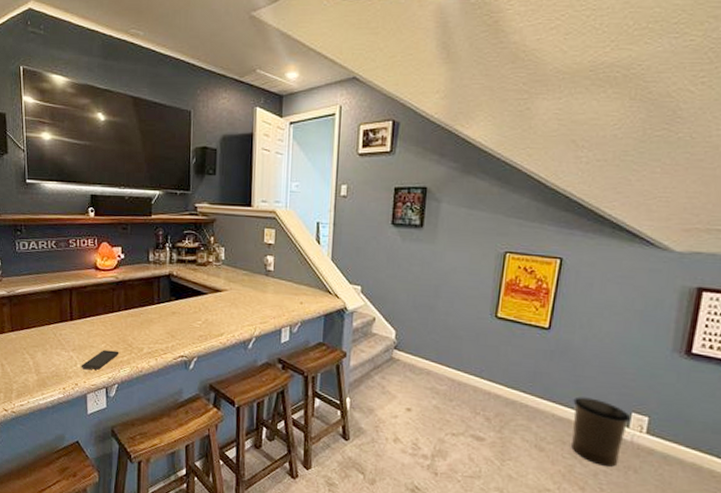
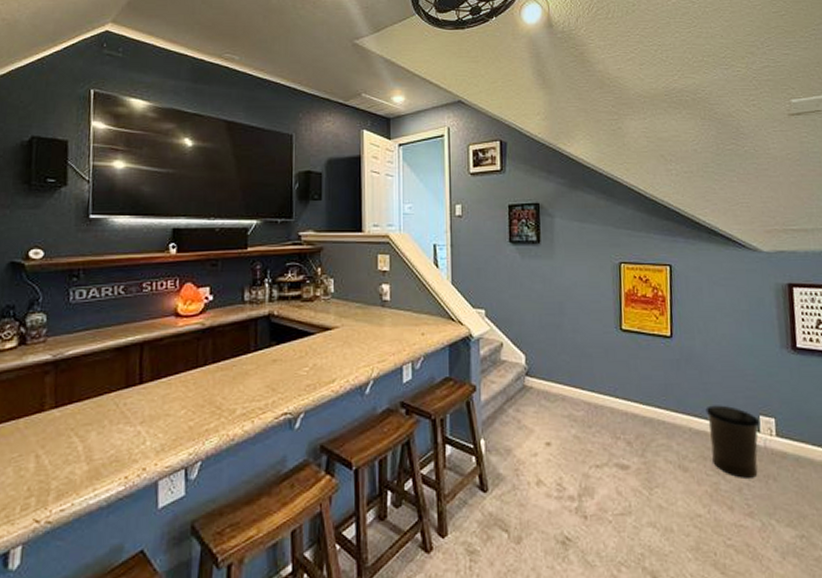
mobile phone: present [81,350,120,370] -> none [151,417,205,446]

